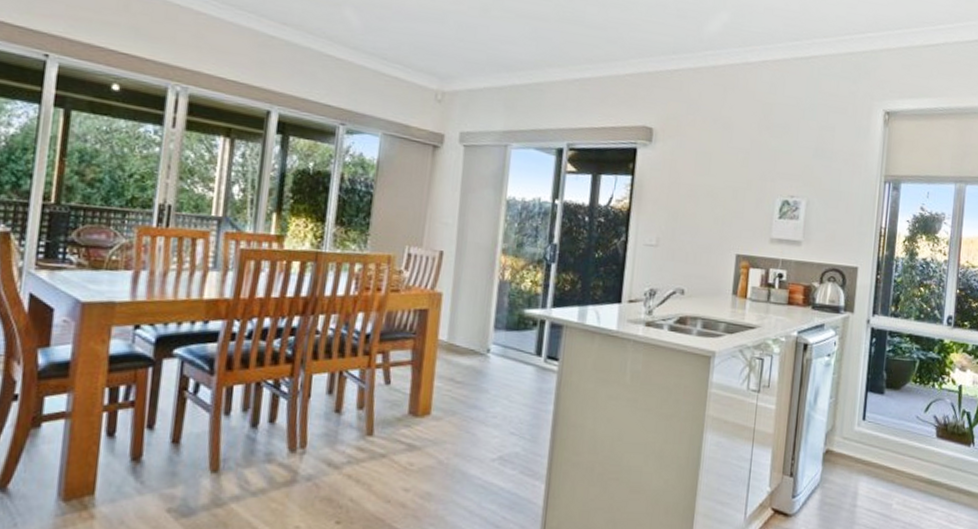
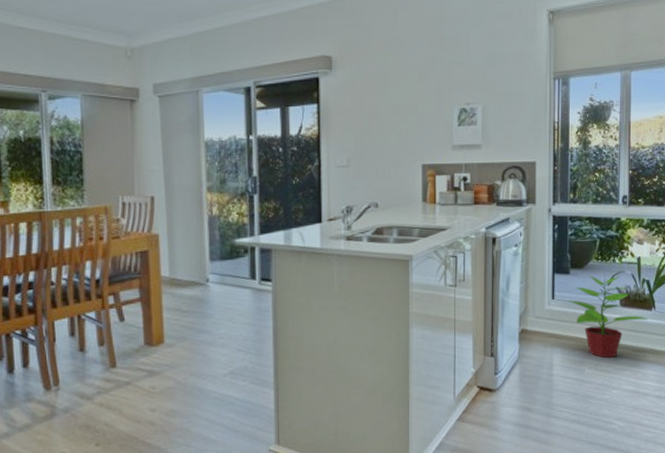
potted plant: none [881,398,966,495] -> present [569,273,649,358]

